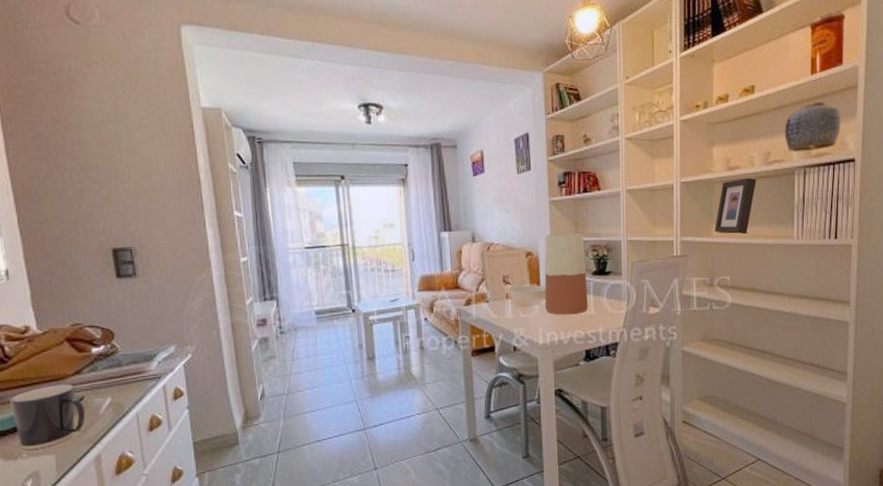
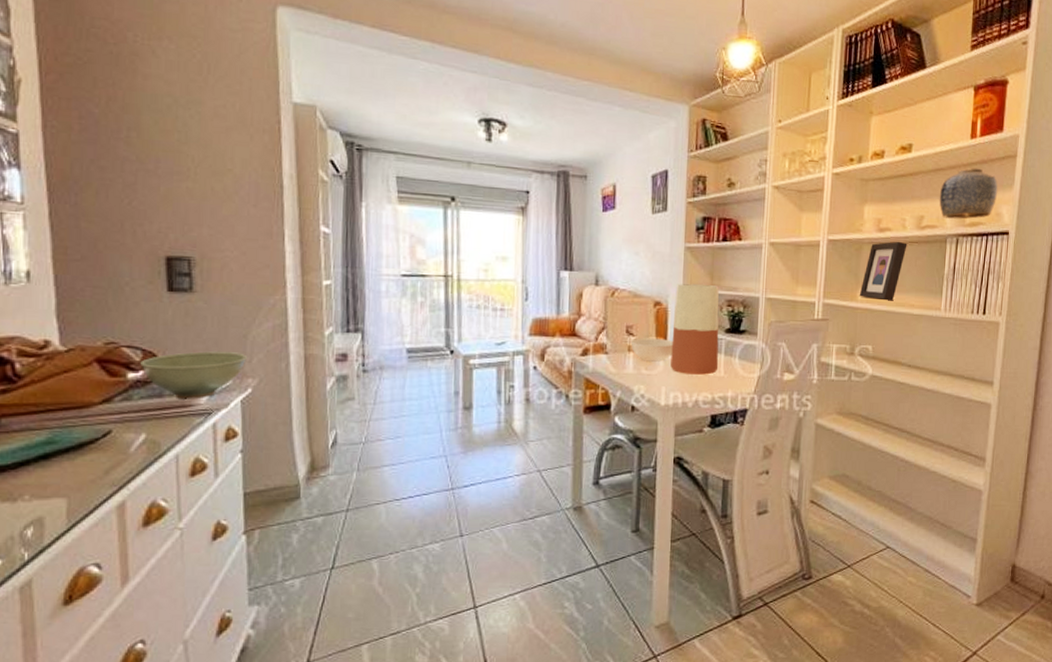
mug: present [9,384,86,450] -> none [14,414,112,490]
bowl: none [101,325,185,367] -> present [140,351,247,399]

